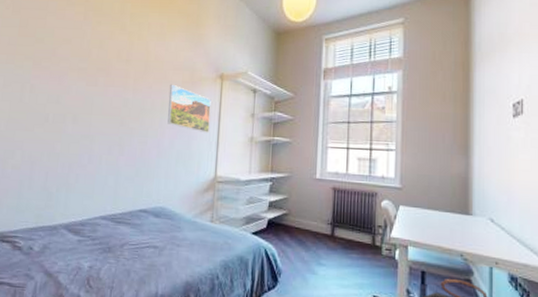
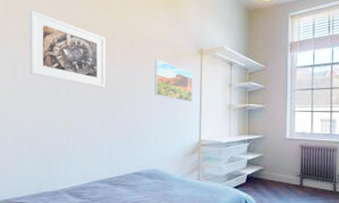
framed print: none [37,30,119,114] -> present [29,10,106,88]

